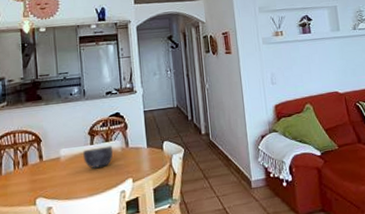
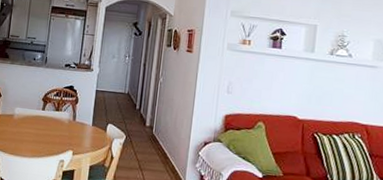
bowl: present [83,145,114,168] -> none [33,113,61,134]

